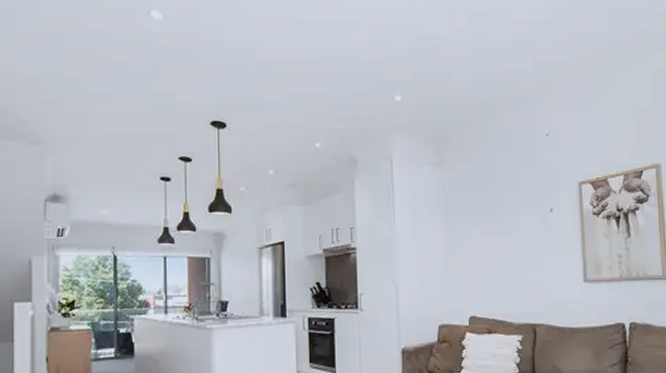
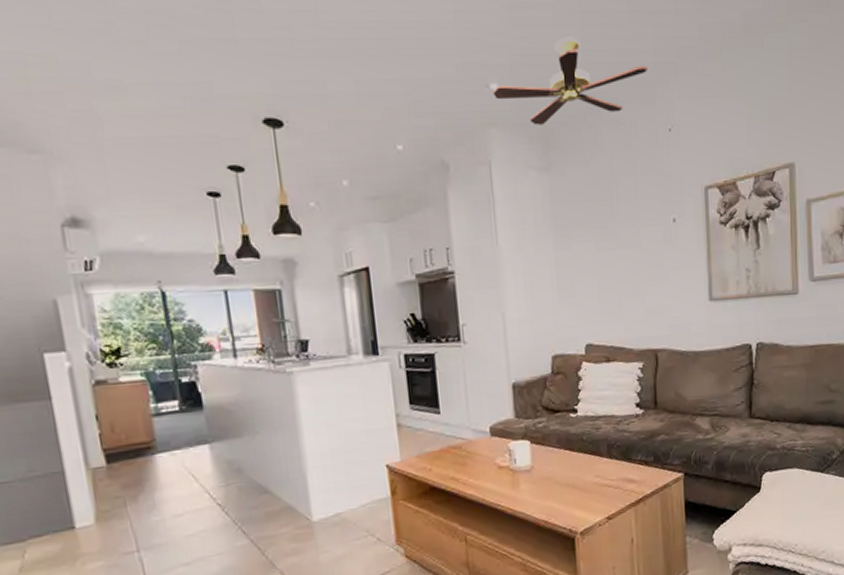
ceiling fan: none [397,60,529,129] -> present [492,36,649,125]

